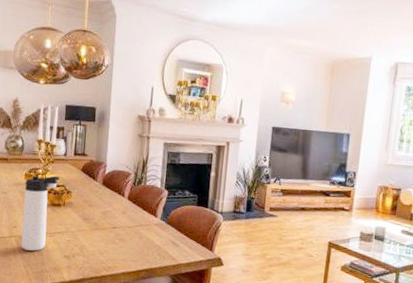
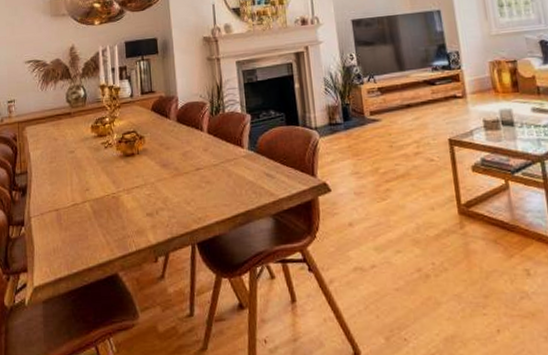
thermos bottle: present [21,176,60,251] -> none [93,121,130,215]

